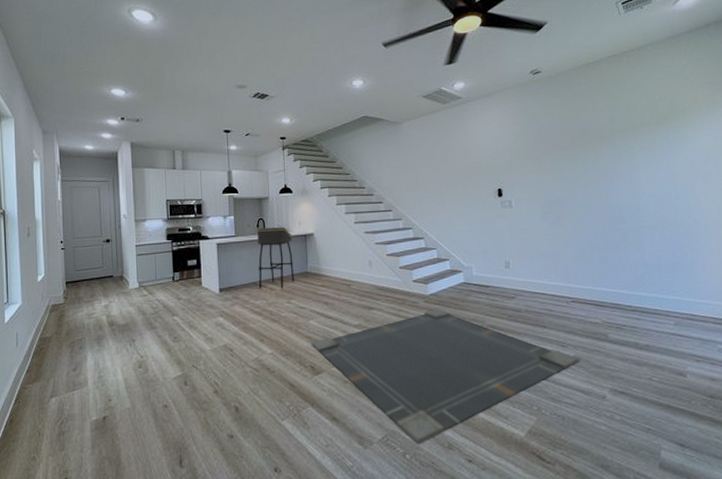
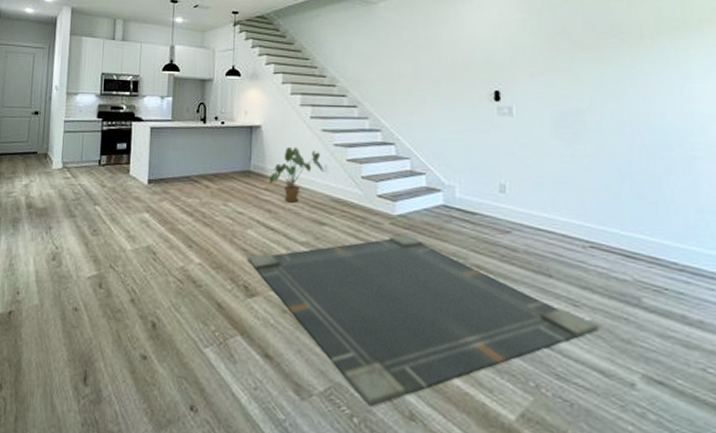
bar stool: present [256,227,294,289] -> none [192,114,236,188]
house plant: none [324,248,369,295] -> present [269,146,324,203]

